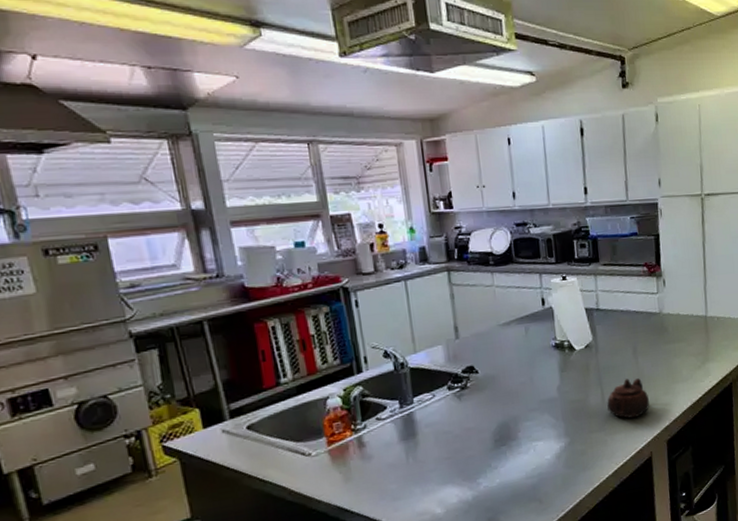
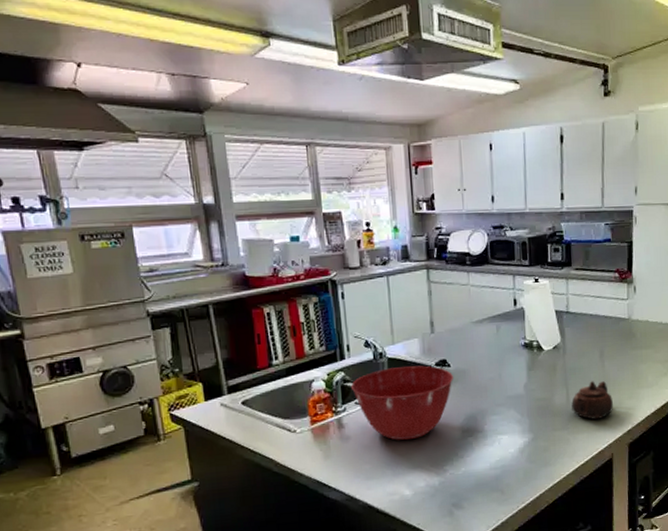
mixing bowl: none [370,373,483,456] -> present [350,365,454,441]

